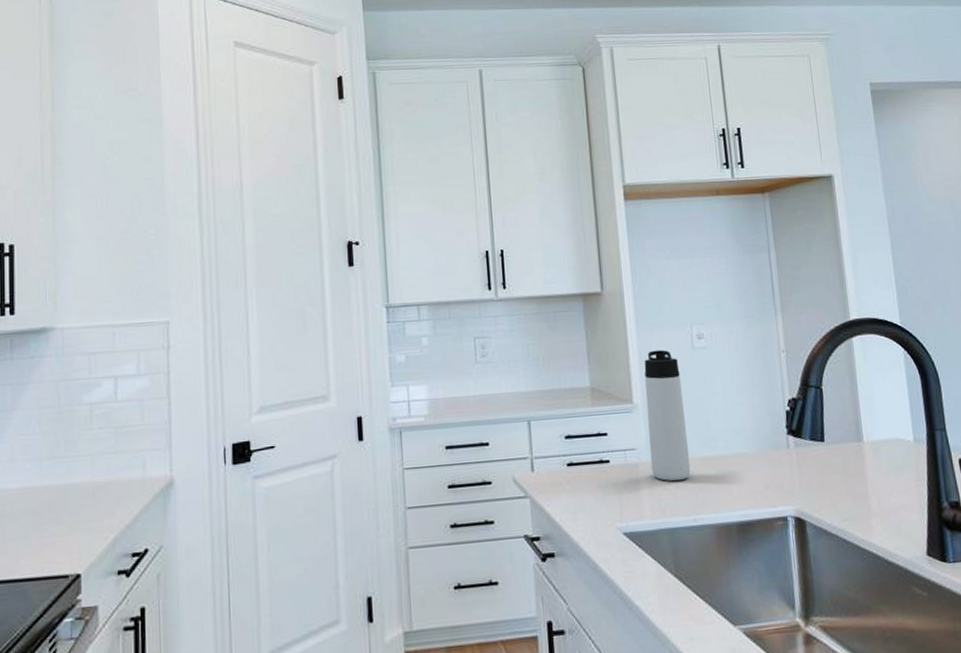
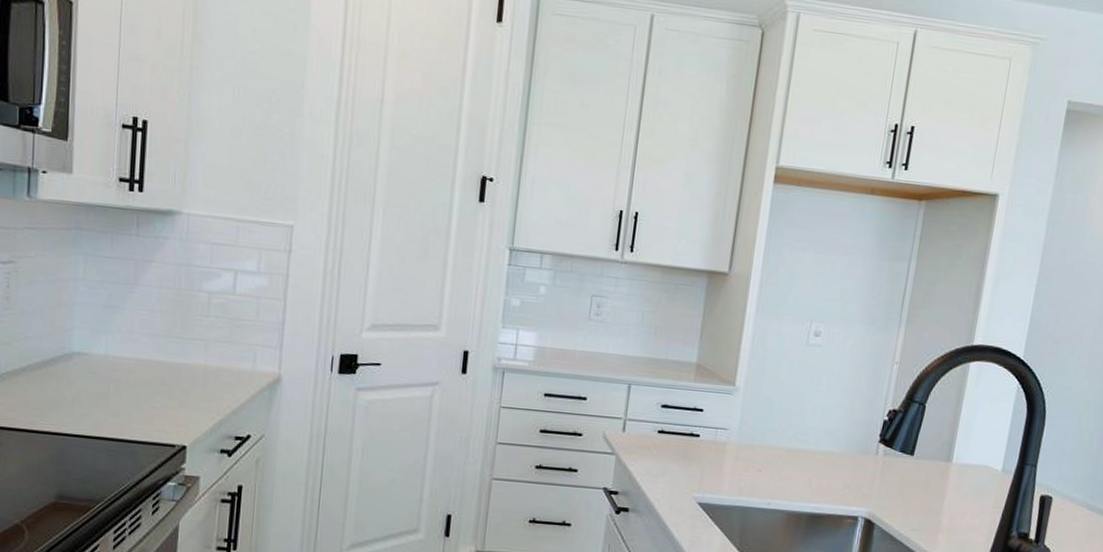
thermos bottle: present [644,349,691,481] -> none [738,339,789,465]

